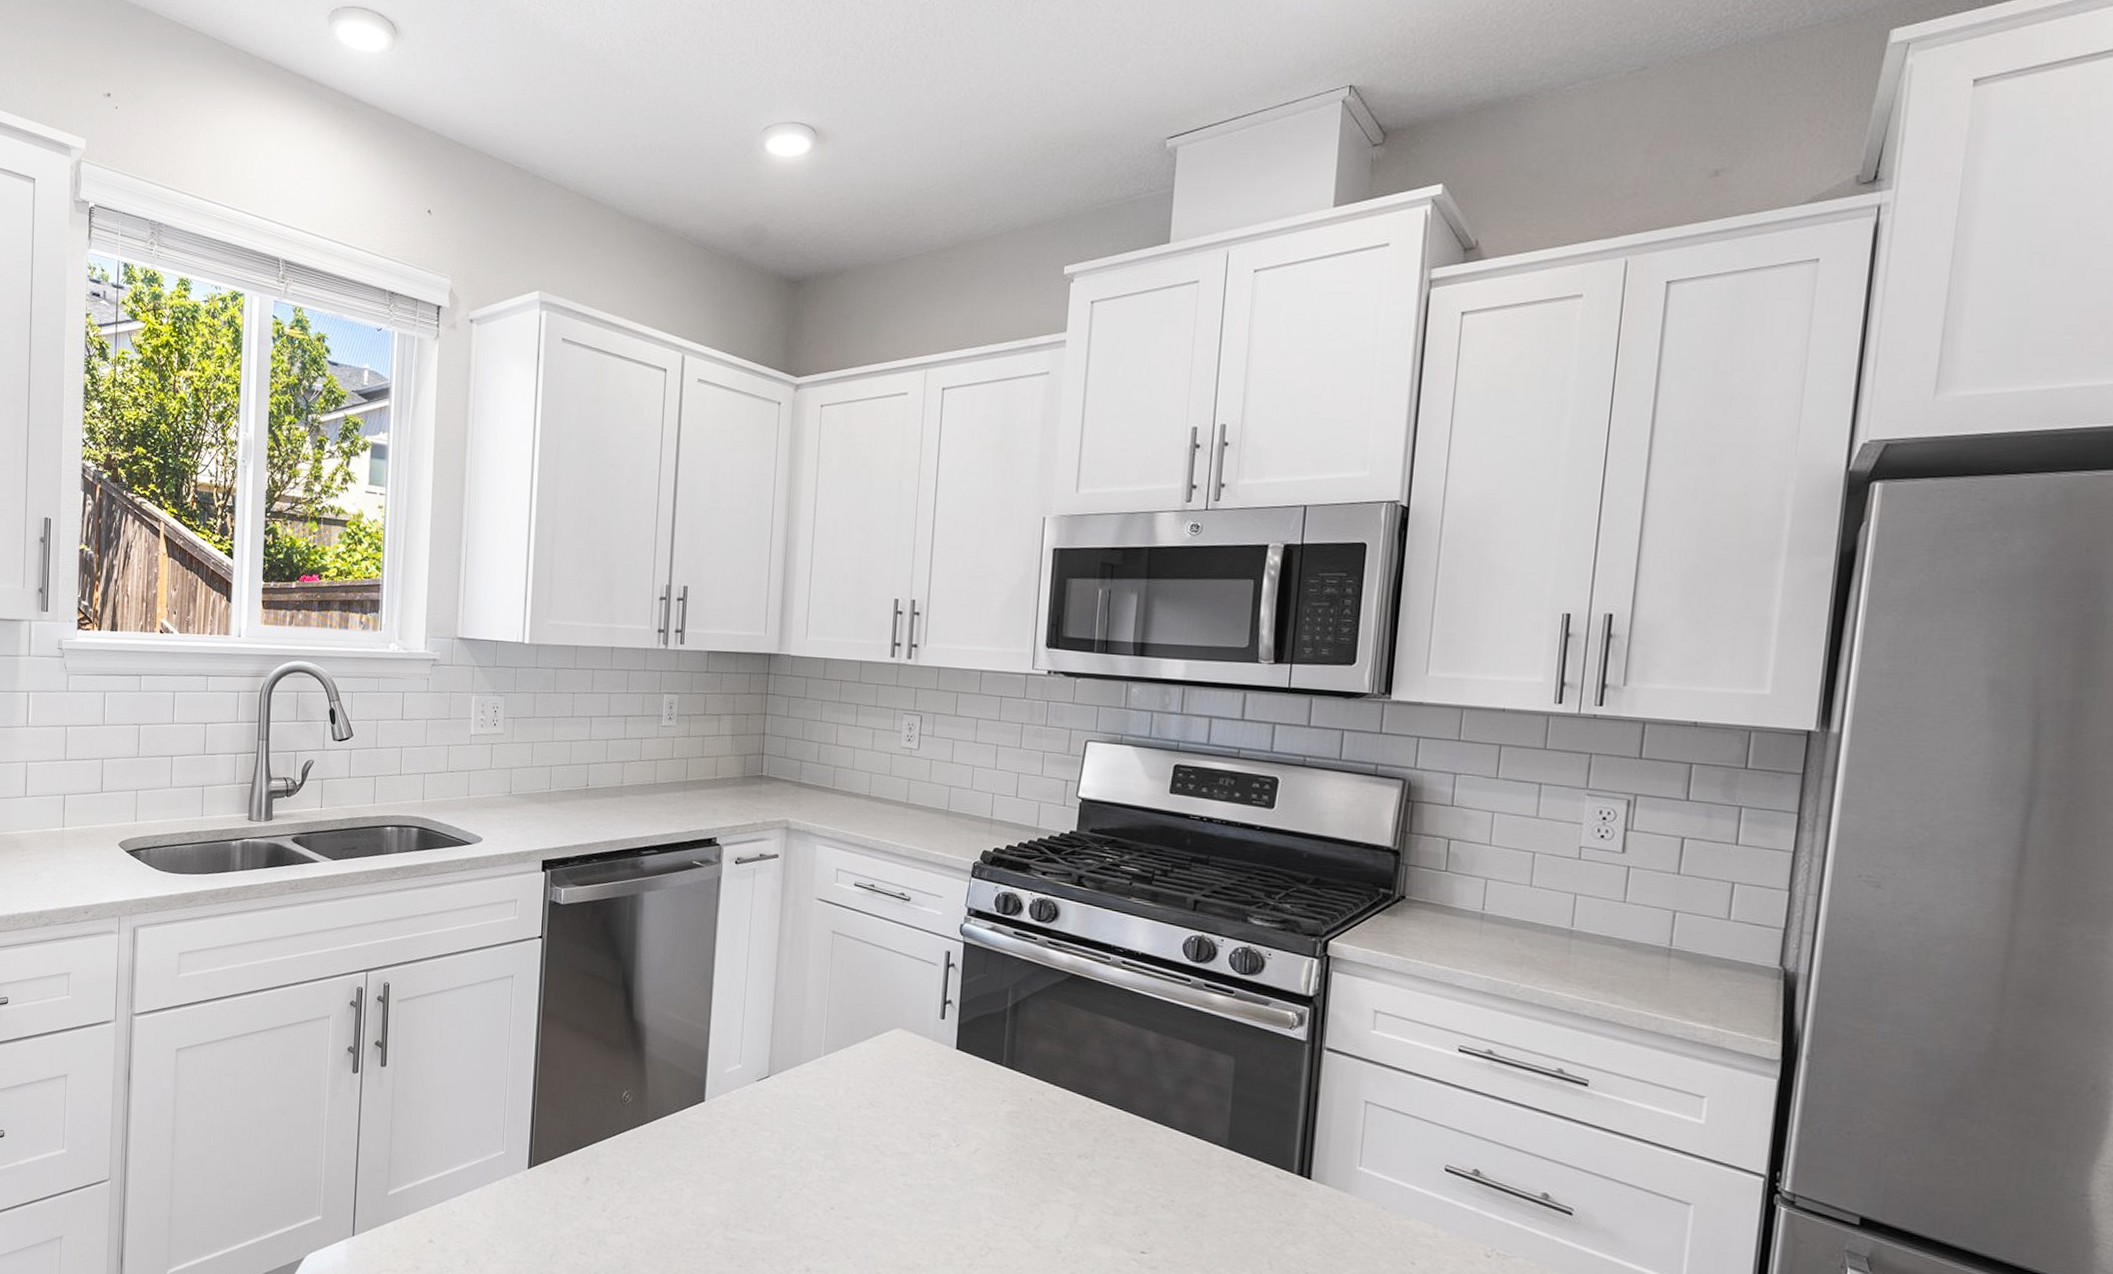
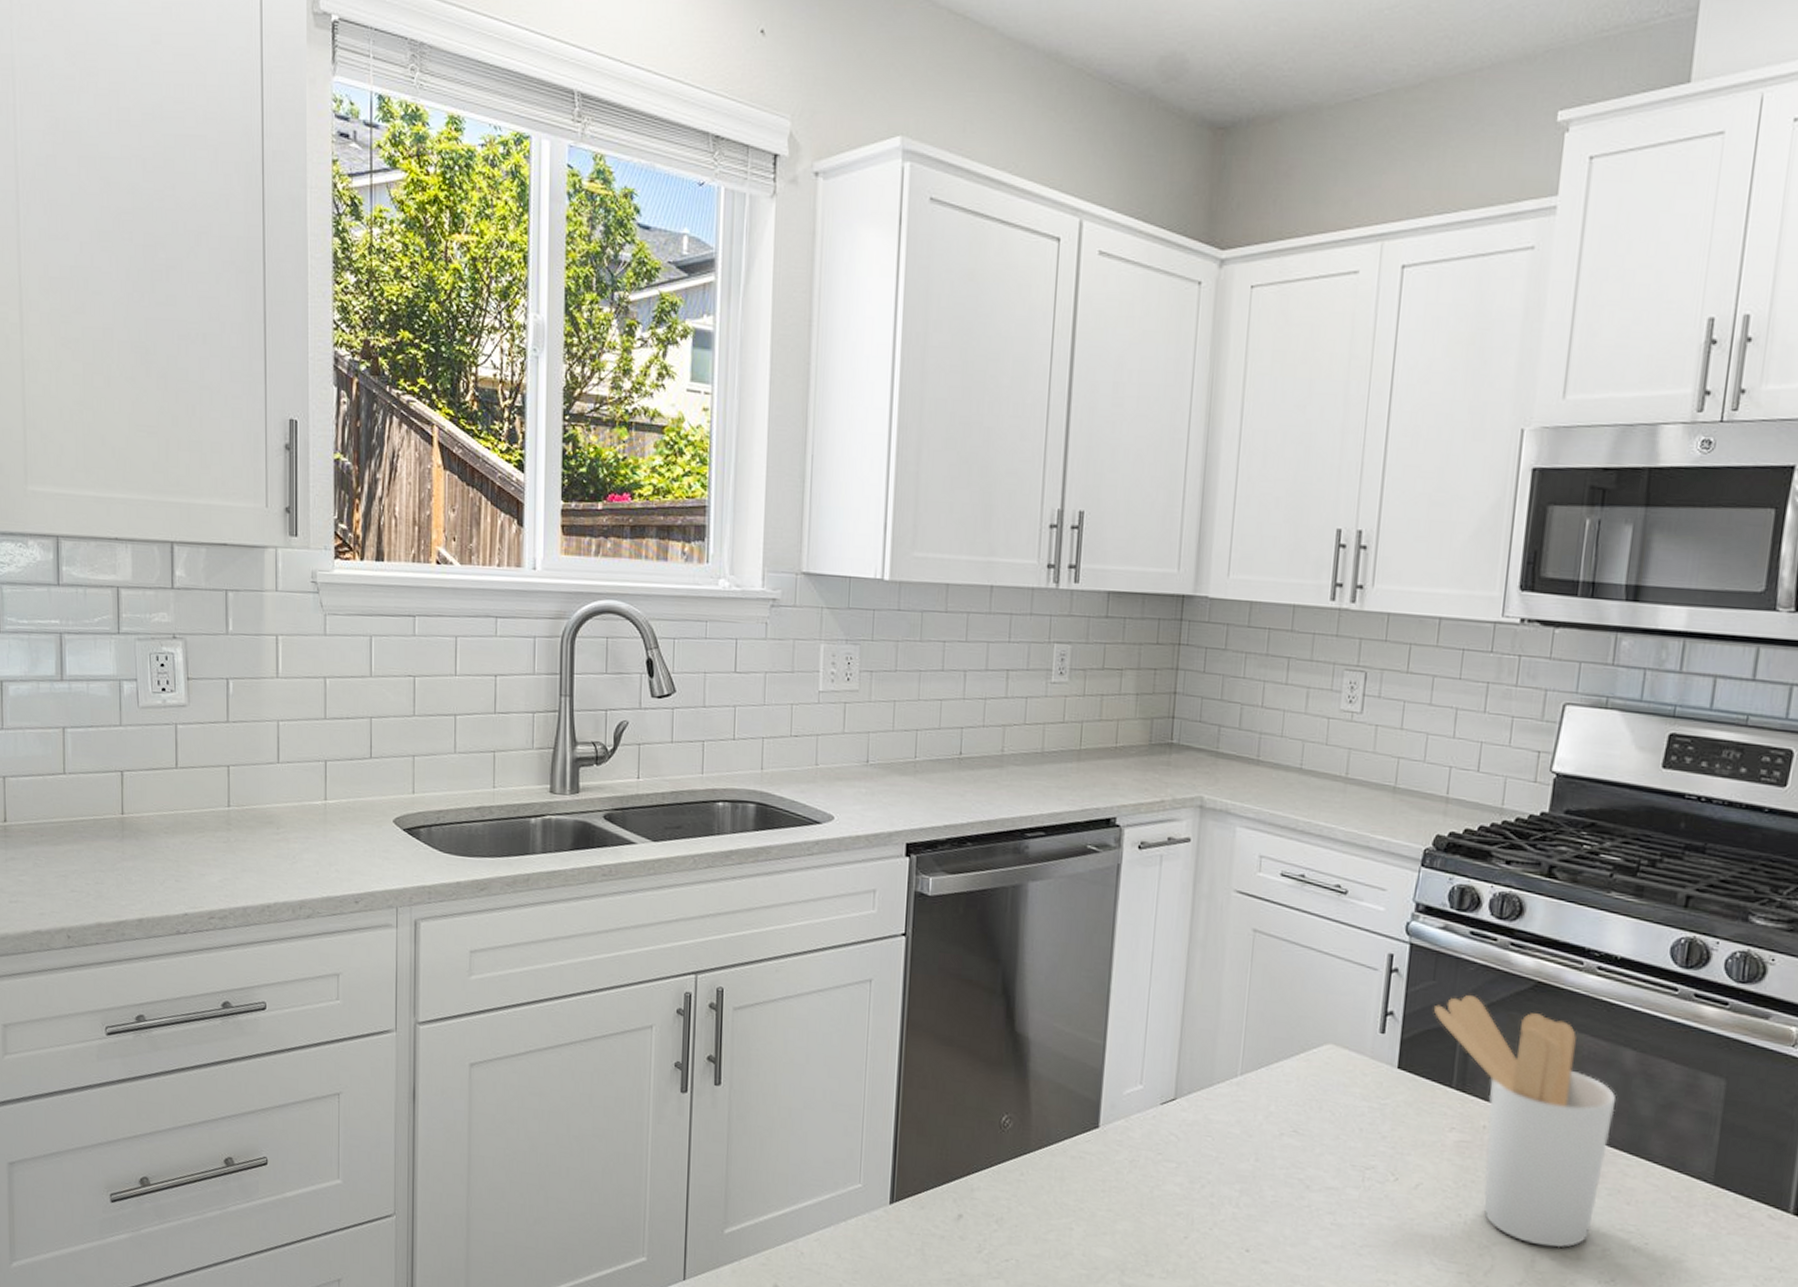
utensil holder: none [986,985,1143,1205] -> present [1434,994,1617,1248]

